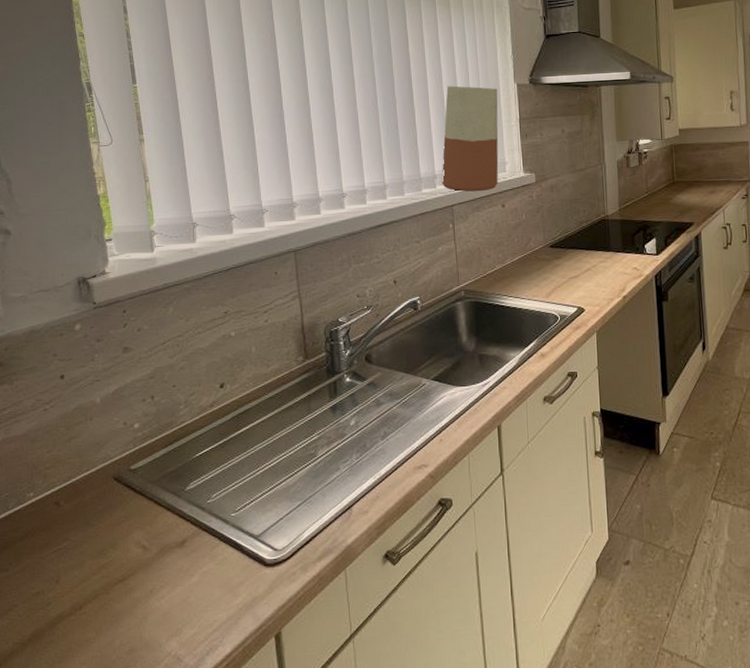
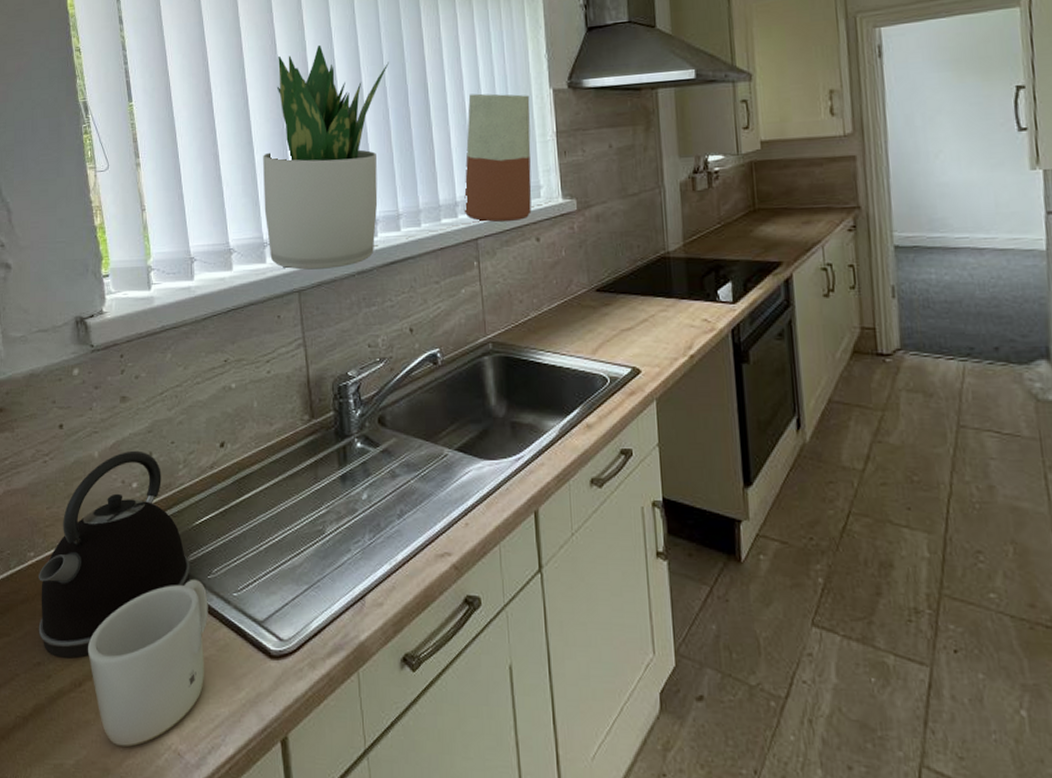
kettle: none [38,395,191,586] -> present [38,450,190,658]
mug: none [89,504,208,659] -> present [88,578,208,748]
planter: none [262,39,378,233] -> present [263,44,389,270]

